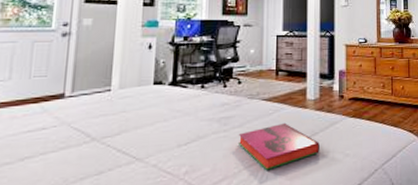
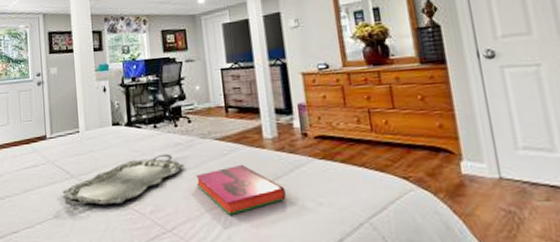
serving tray: none [76,113,228,172] -> present [62,153,184,206]

